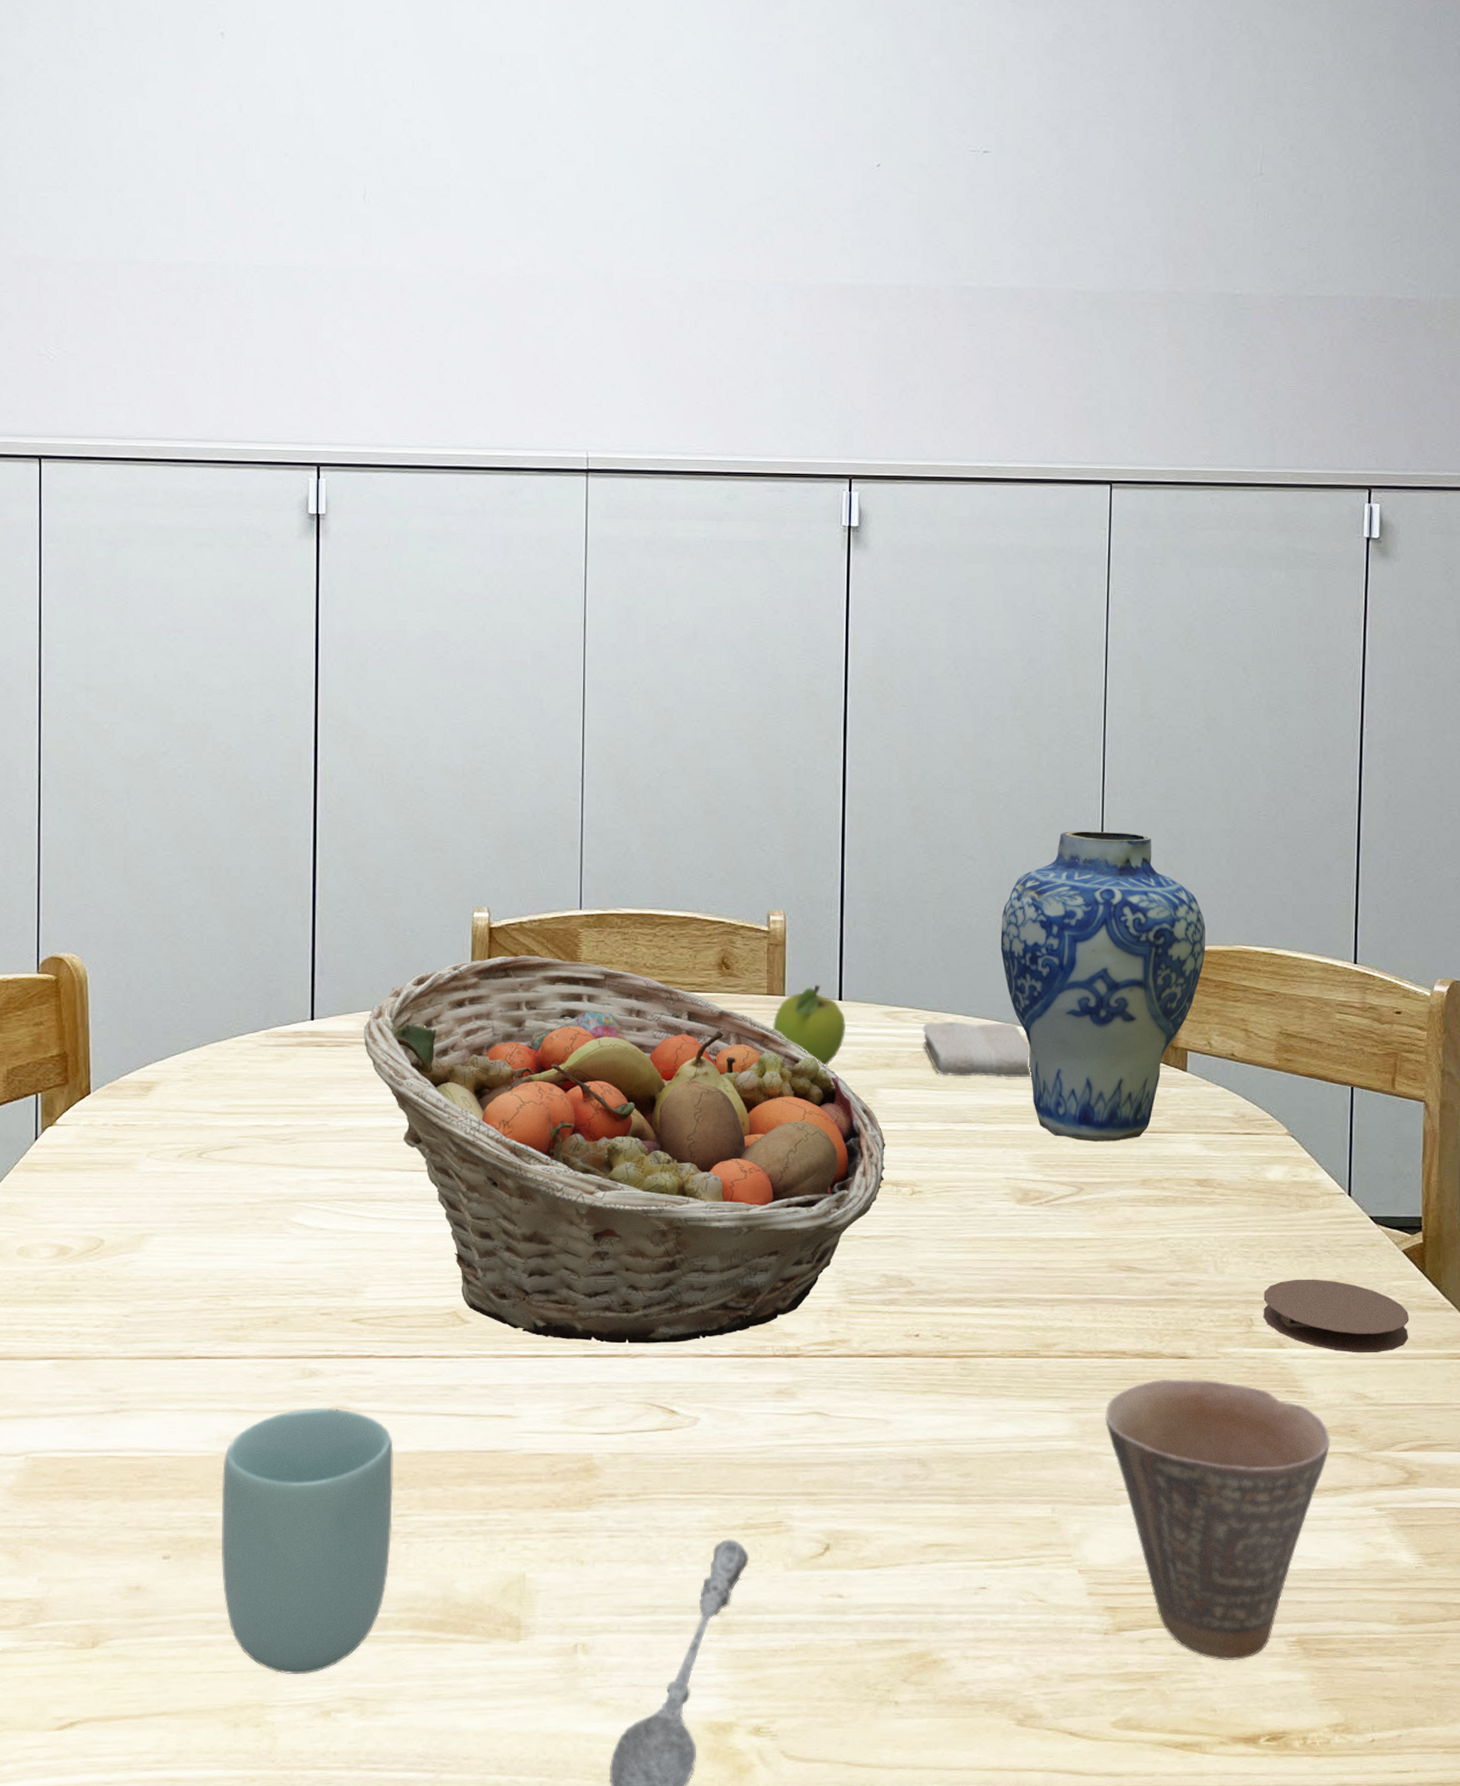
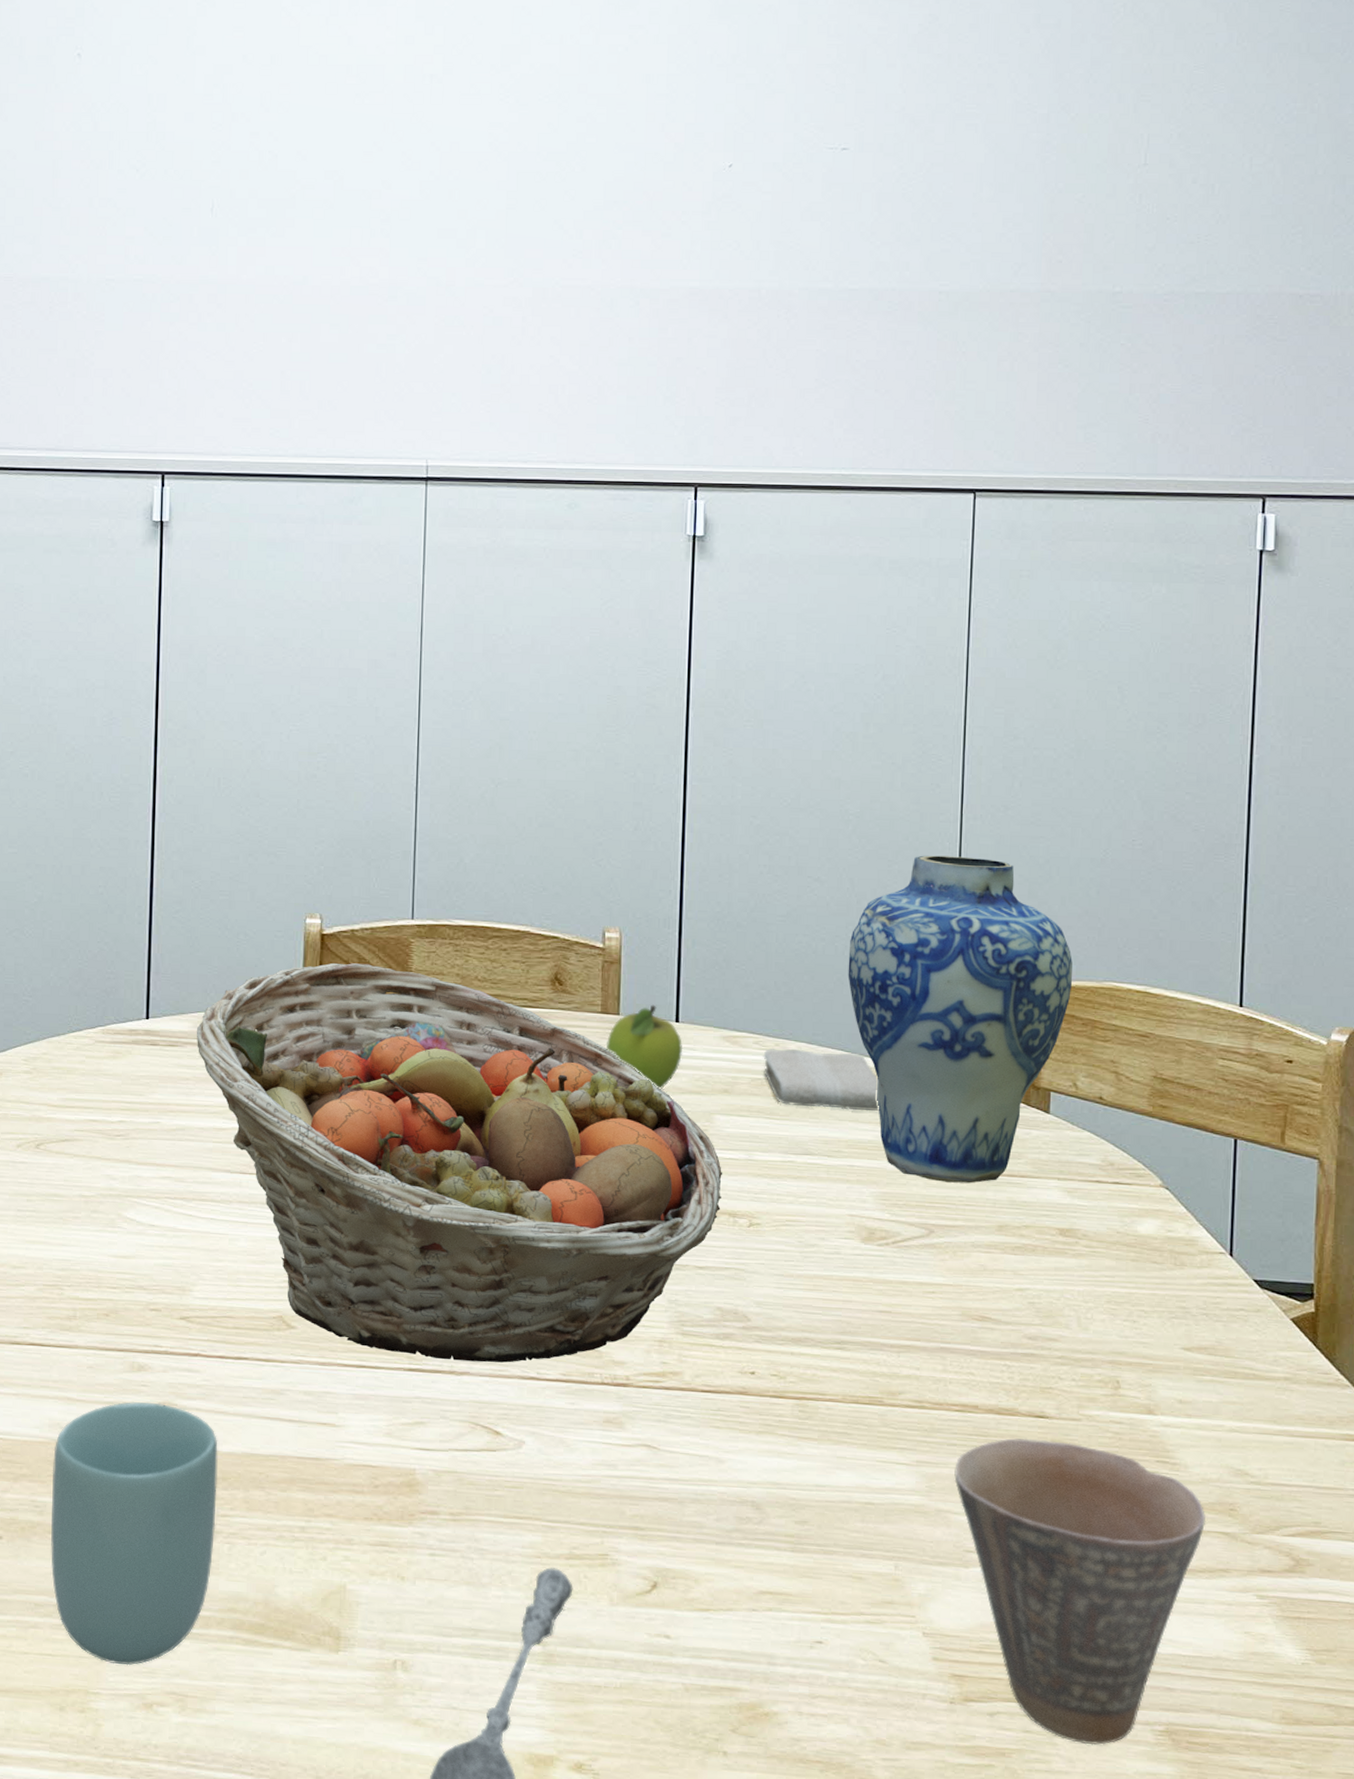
coaster: present [1263,1279,1410,1354] -> none [1131,1341,1298,1428]

